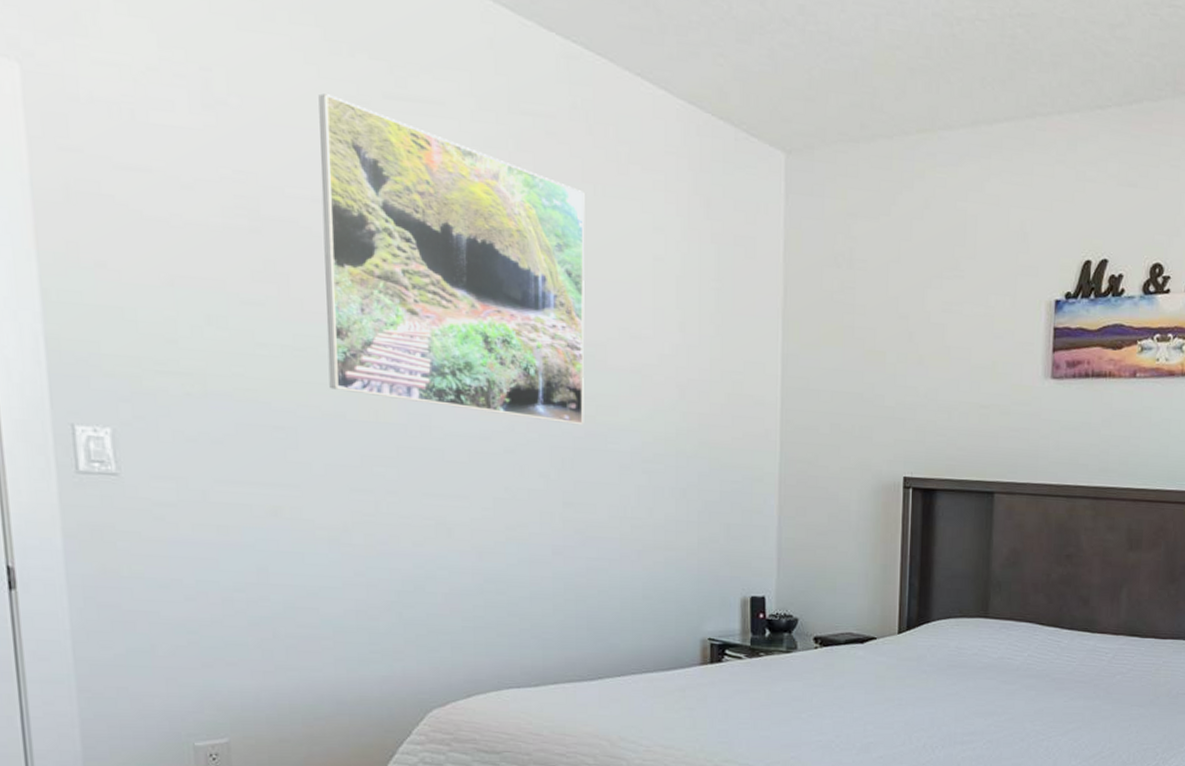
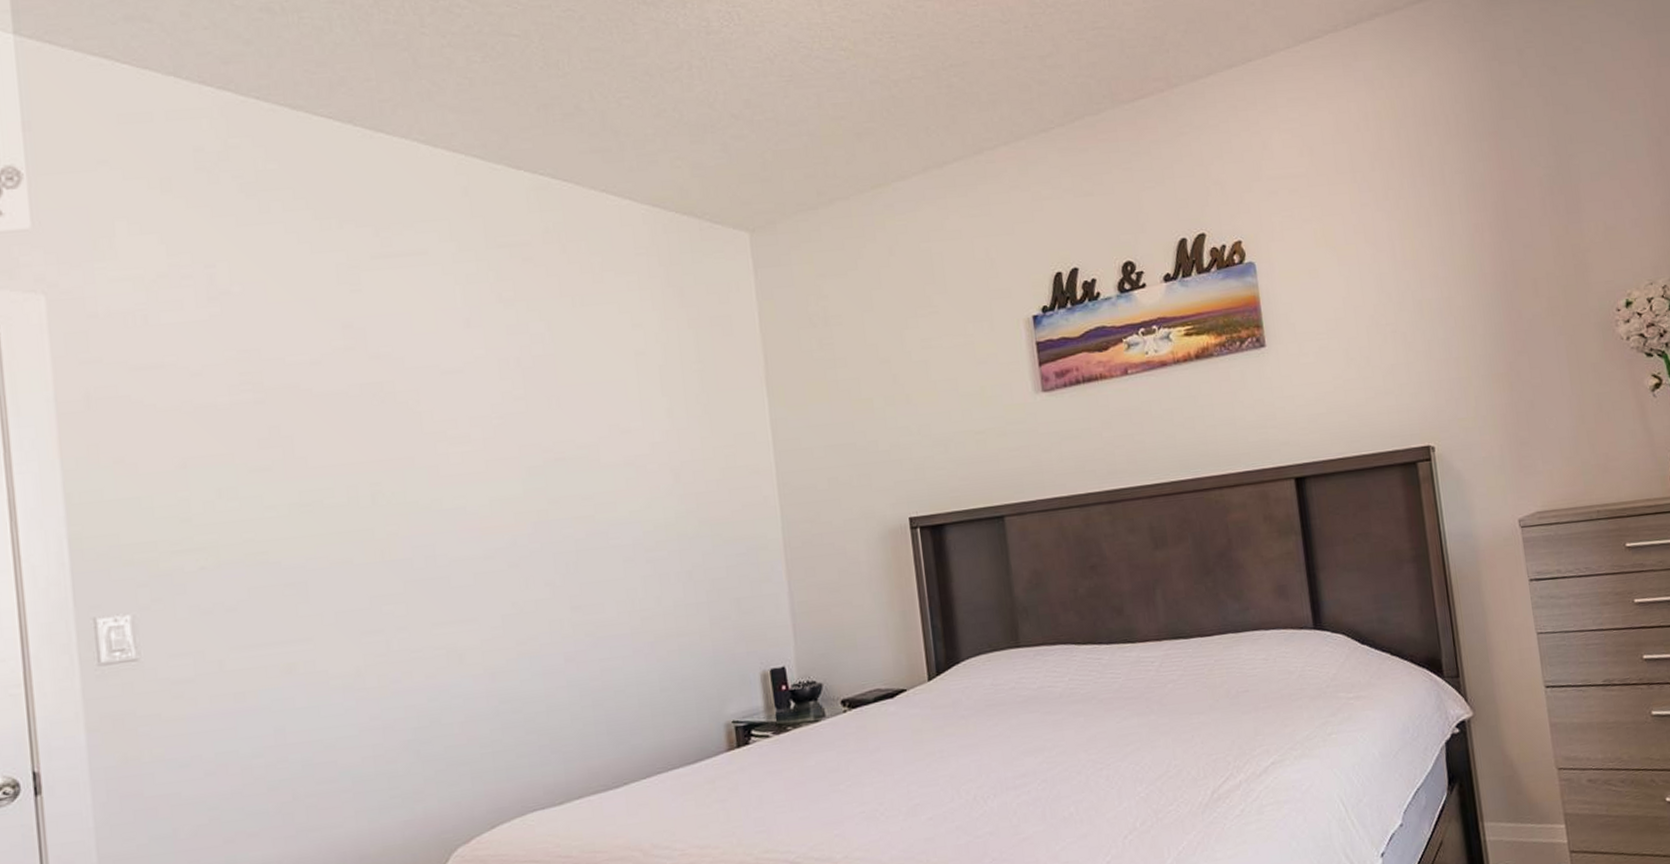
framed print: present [318,93,585,426] -> none [312,266,584,538]

